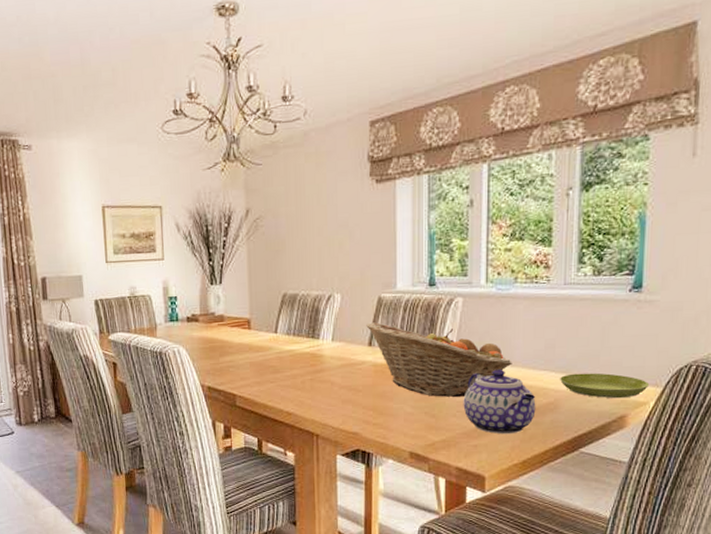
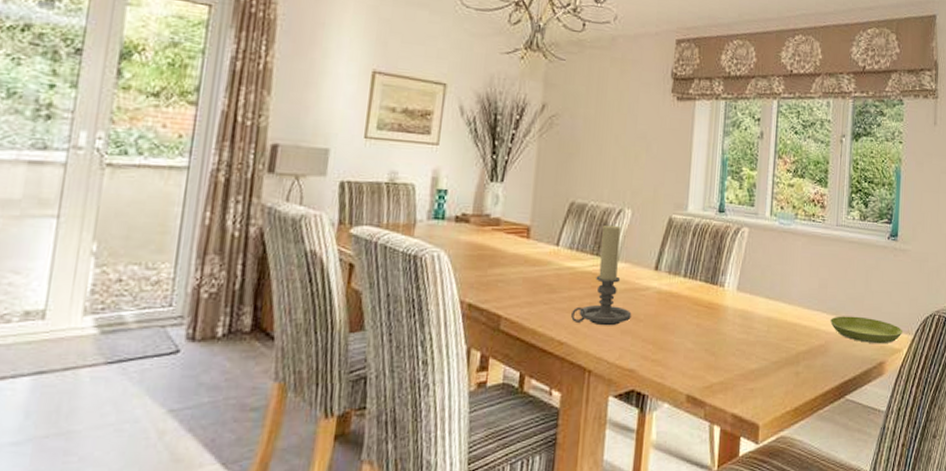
candle holder: none [295,308,350,398] -> present [571,223,632,326]
fruit basket: present [366,322,512,398] -> none [654,244,790,335]
teapot: present [463,369,536,435] -> none [742,306,809,378]

